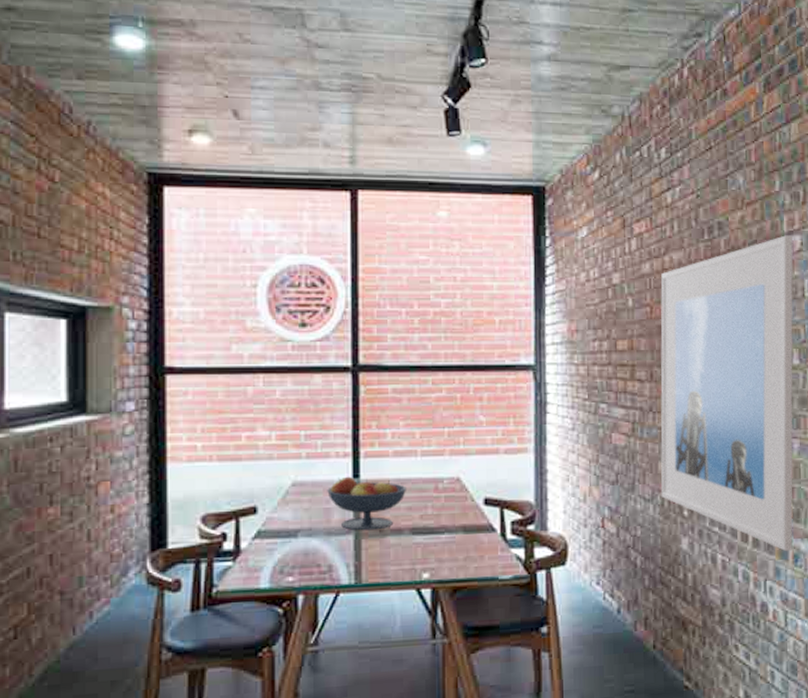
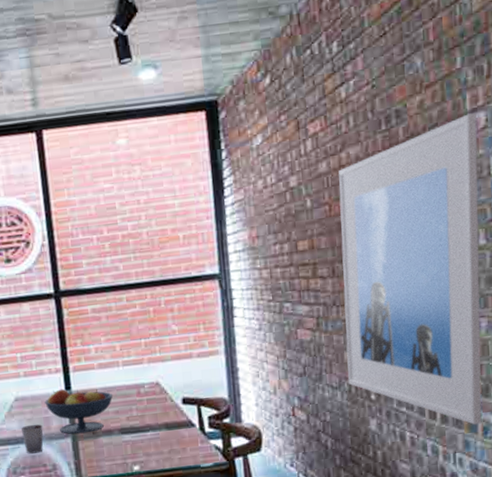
cup: none [296,515,322,551] -> present [22,424,44,454]

